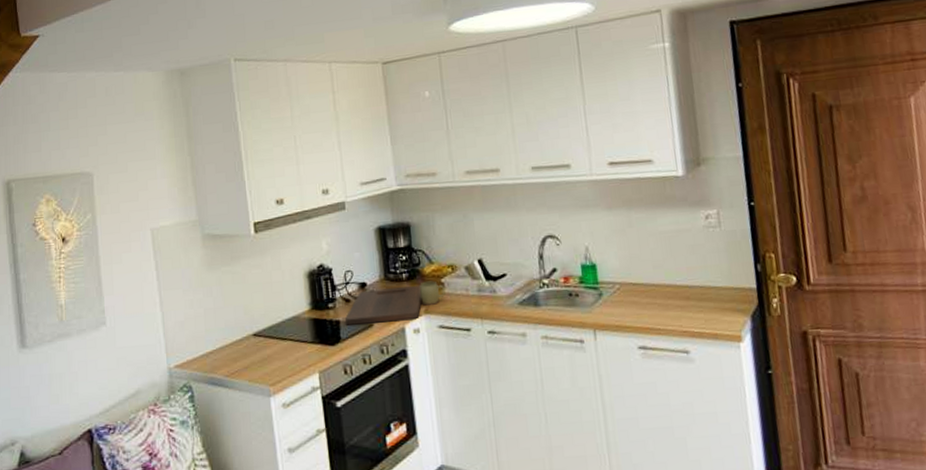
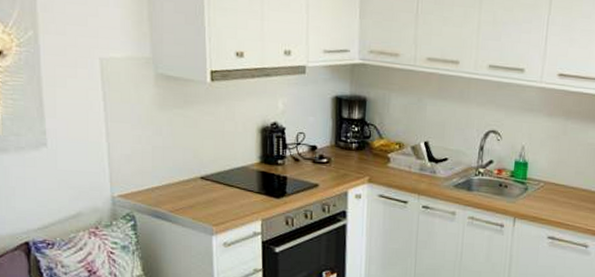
cutting board: present [345,286,422,325] -> none [293,153,368,186]
mug: present [420,280,446,306] -> none [366,153,390,176]

